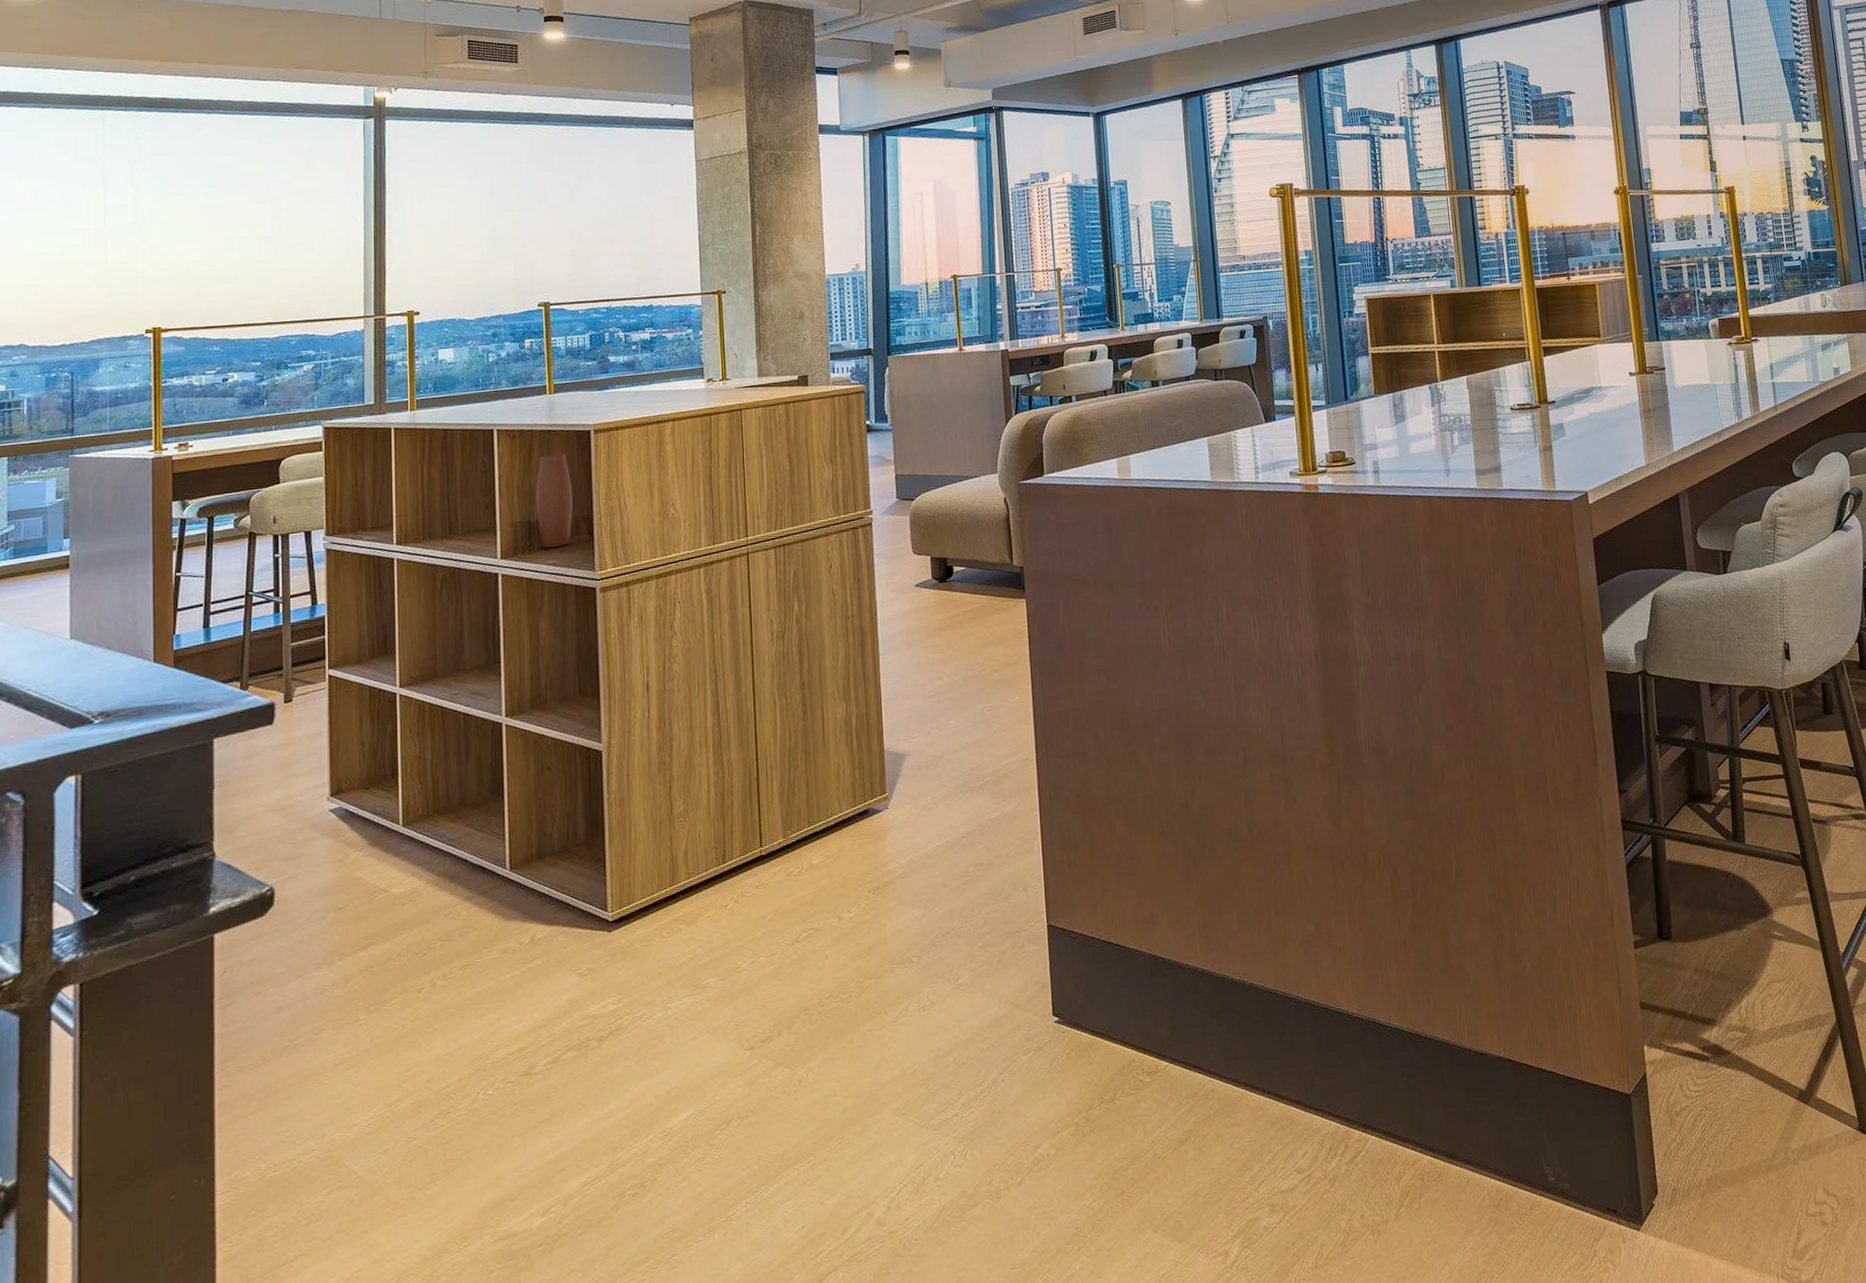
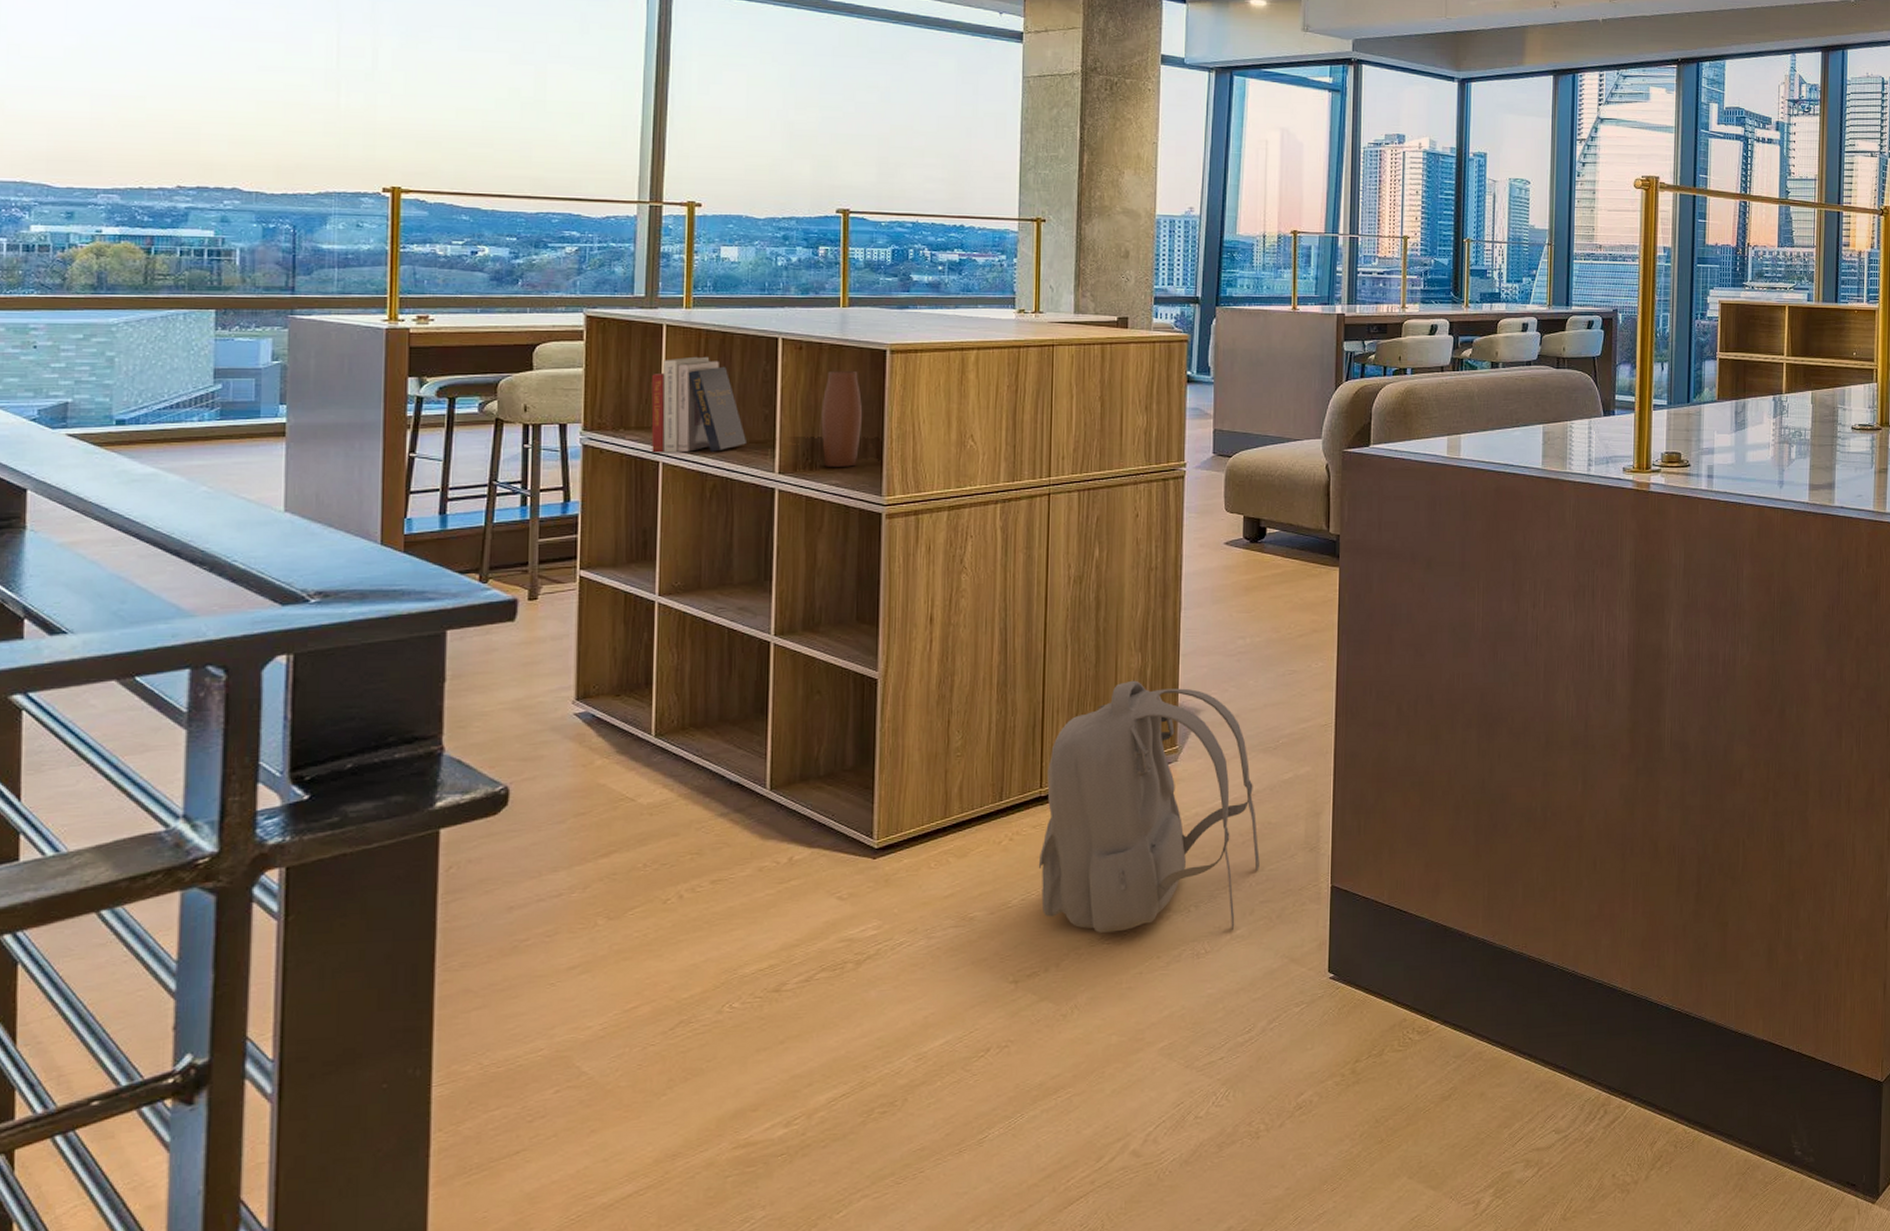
books: none [384,454,472,551] -> present [651,356,748,453]
backpack: none [764,730,976,992] -> present [1038,680,1260,933]

